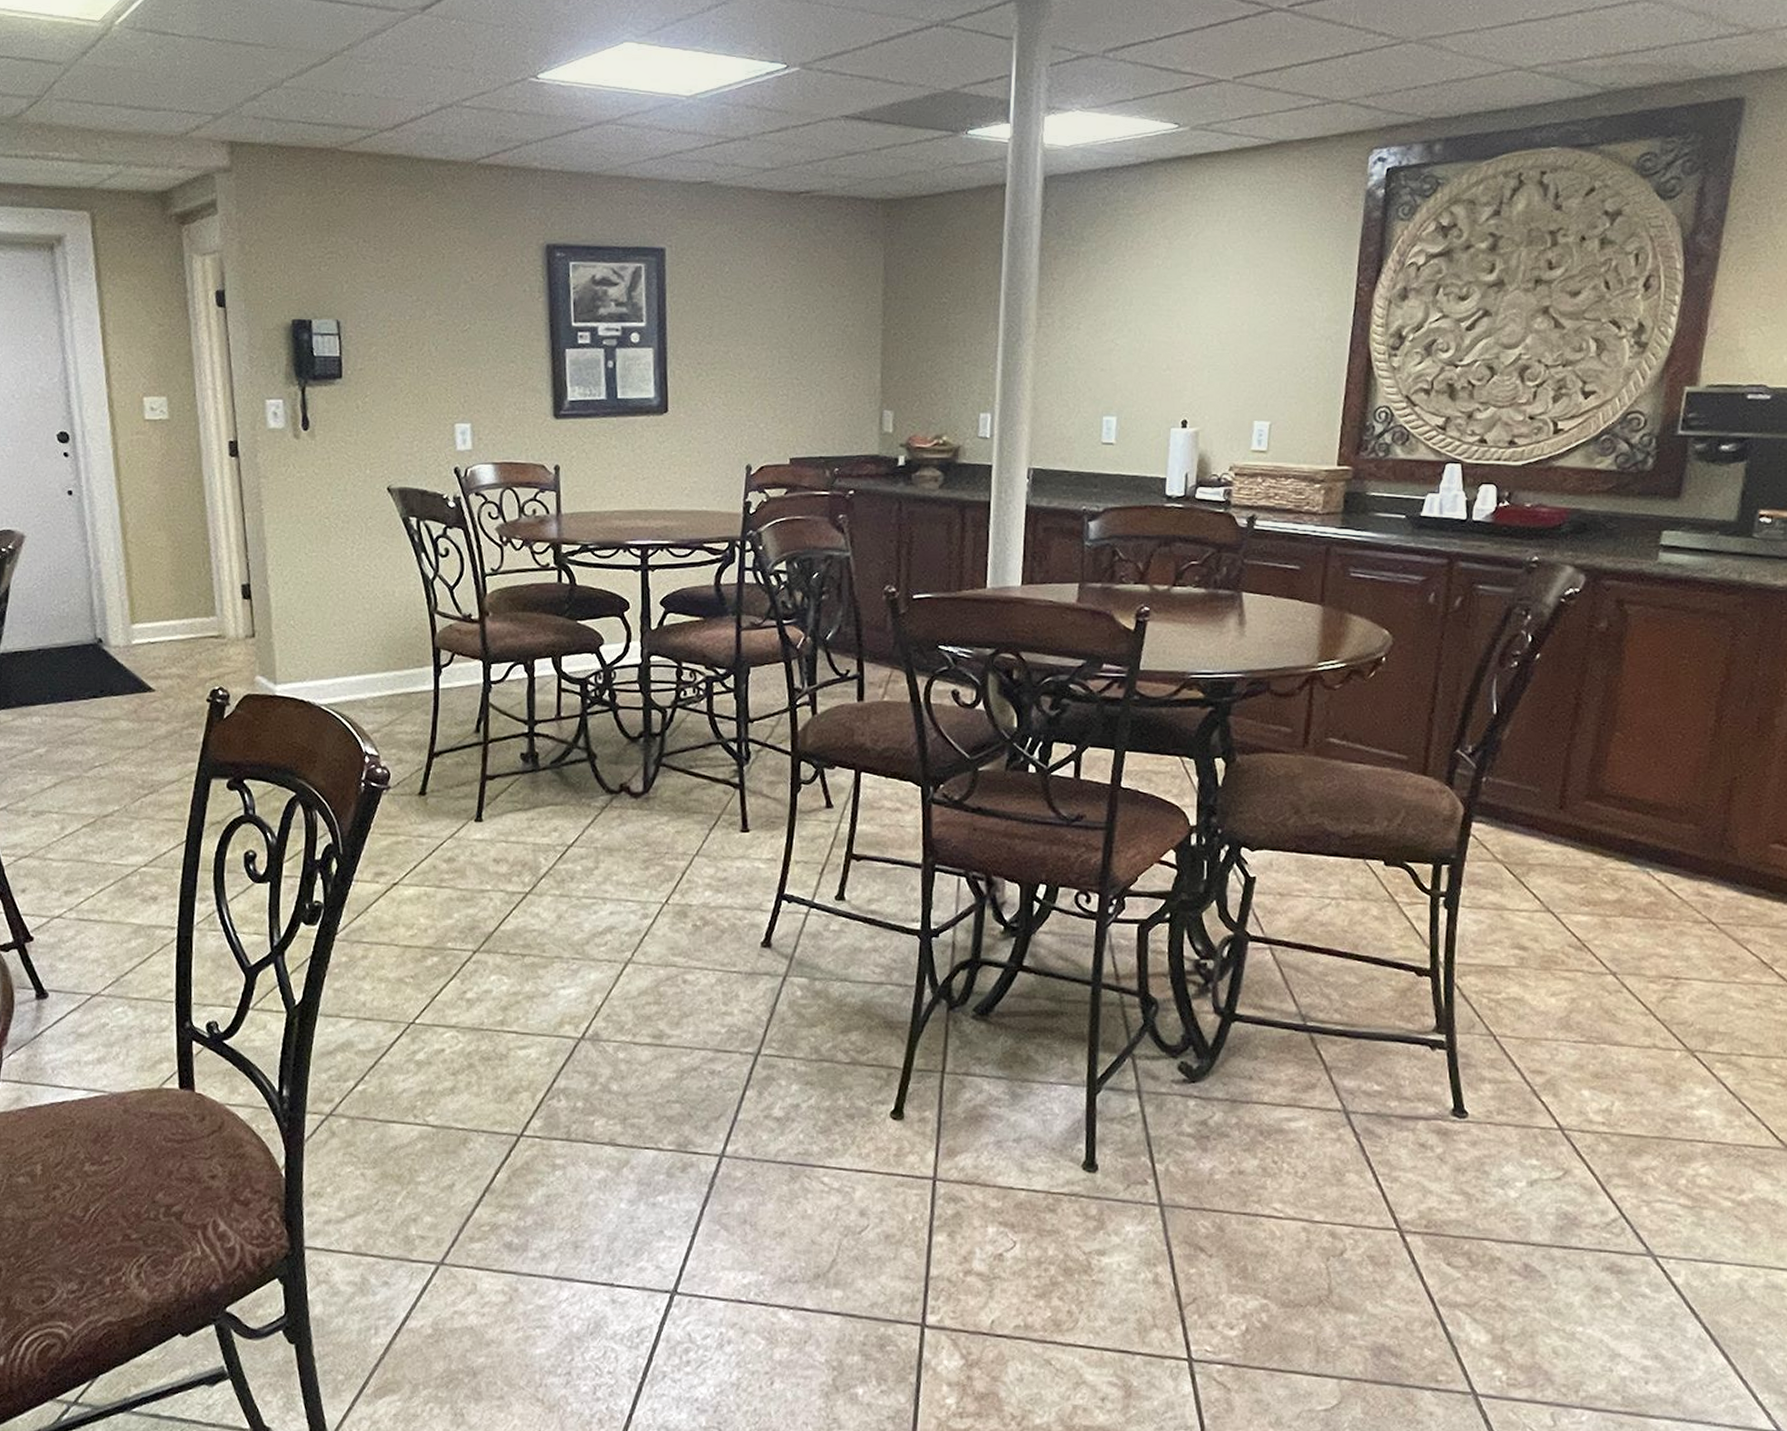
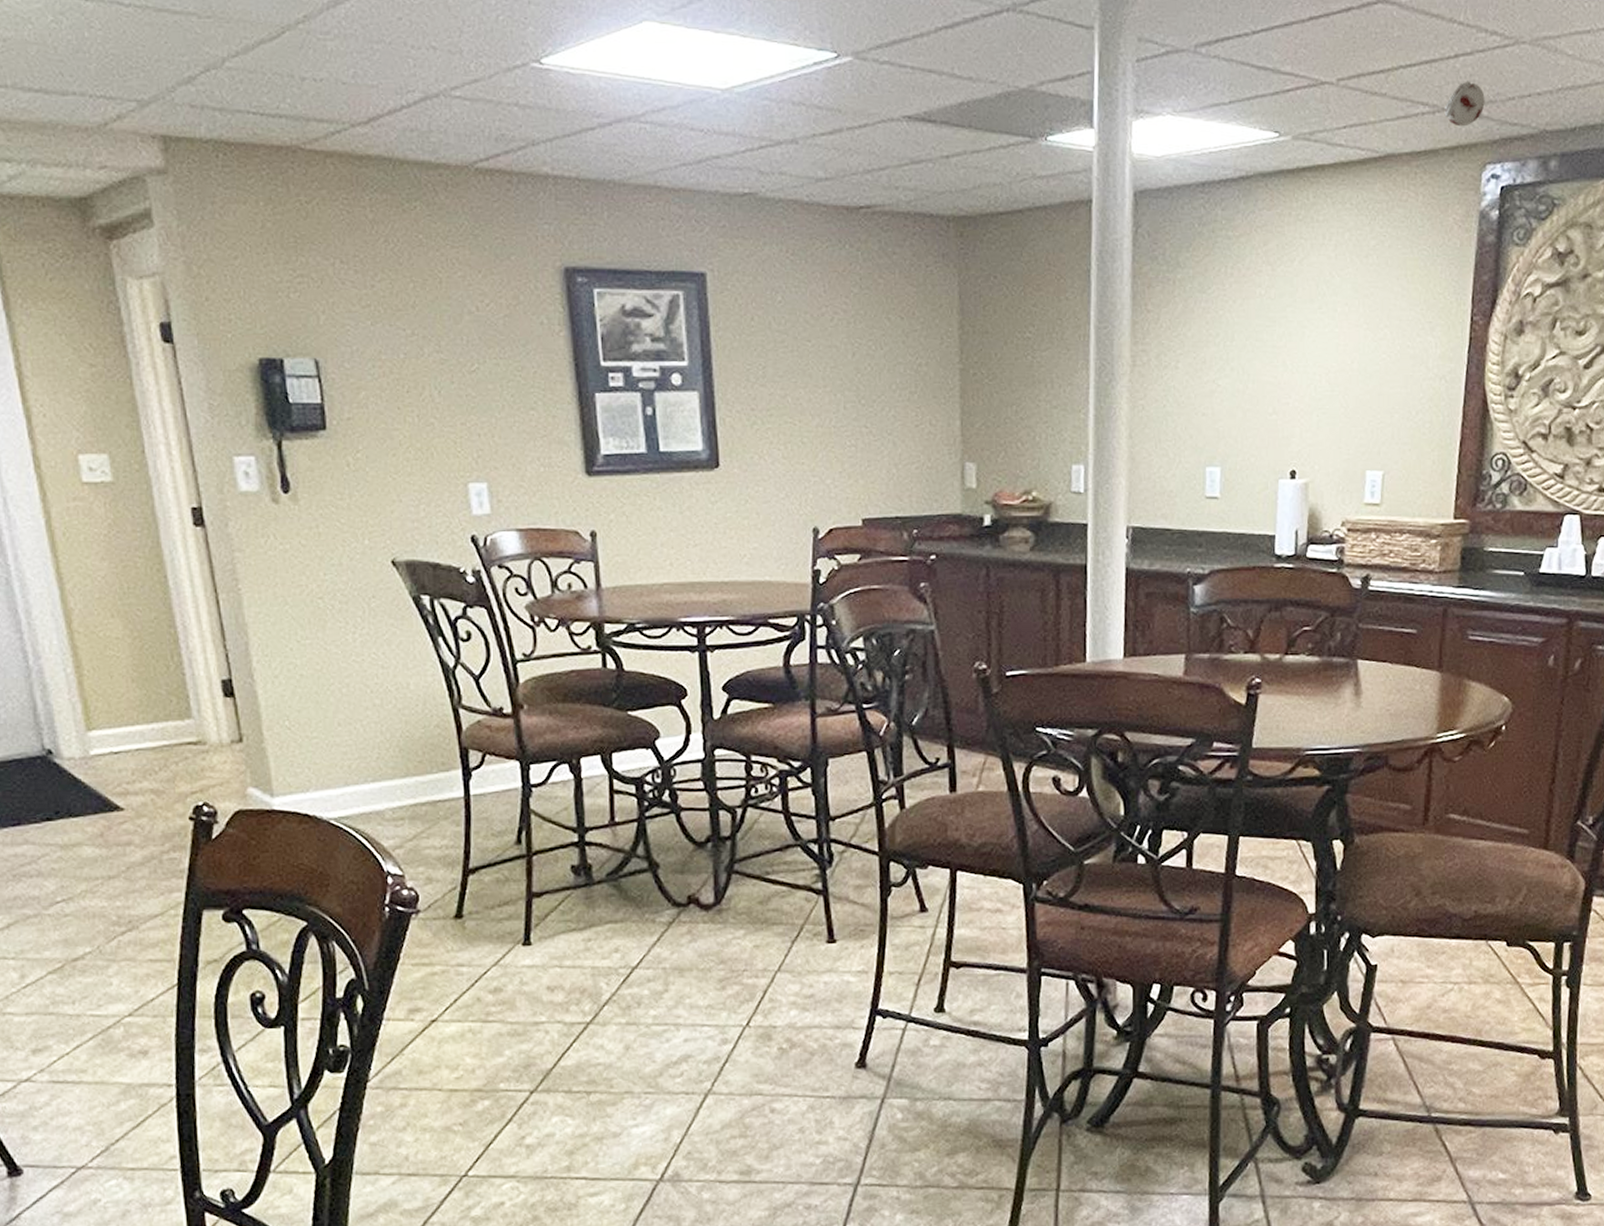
smoke detector: none [1334,76,1373,116] -> present [1444,81,1485,127]

